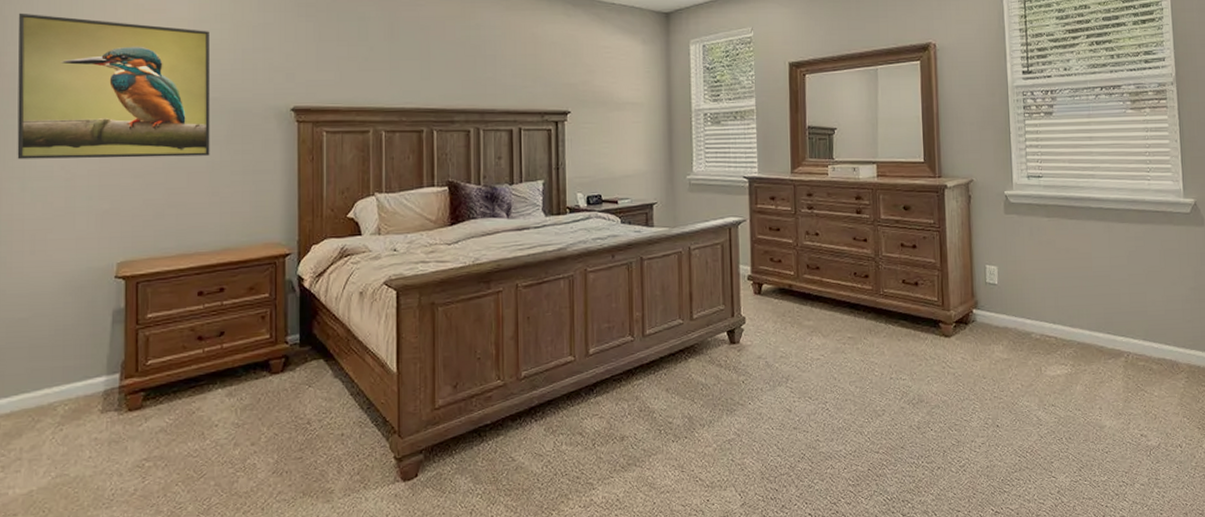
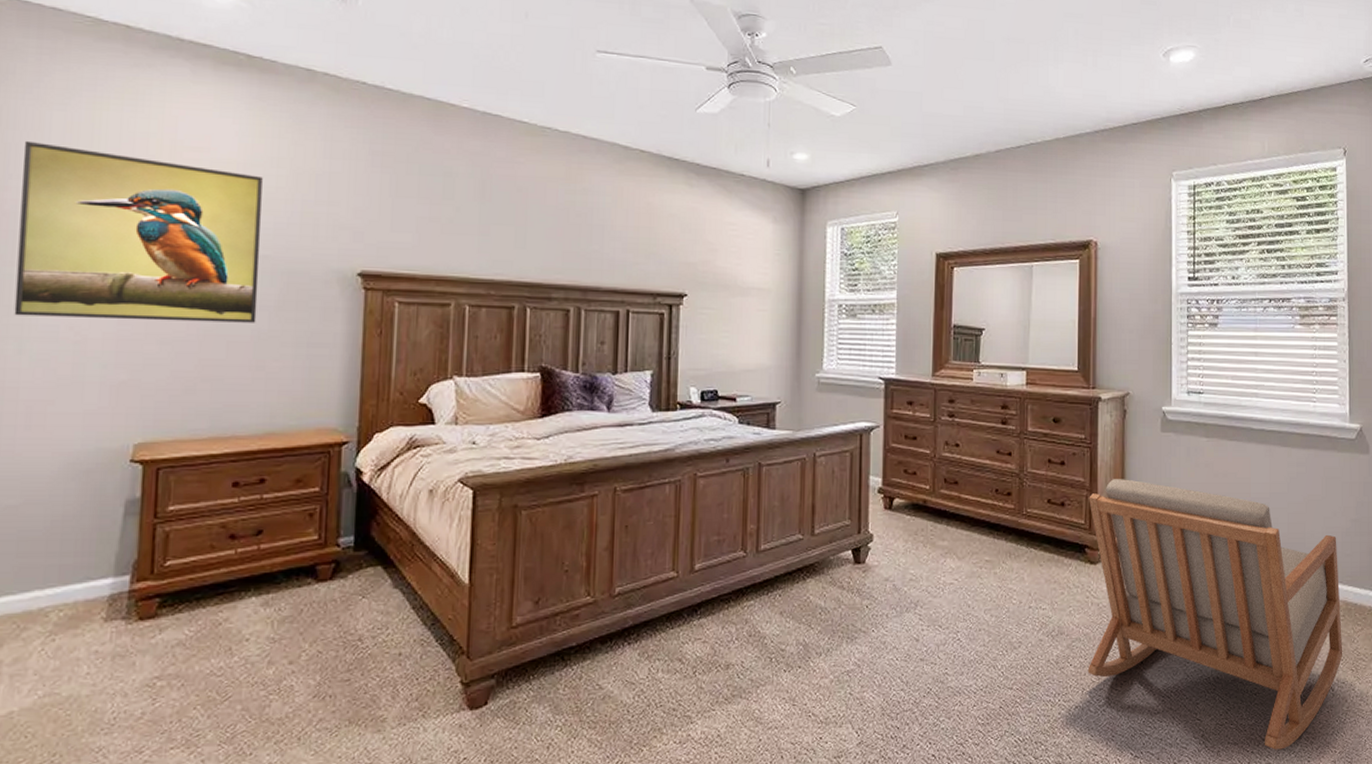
chair: none [940,258,1189,504] -> present [1087,479,1343,750]

